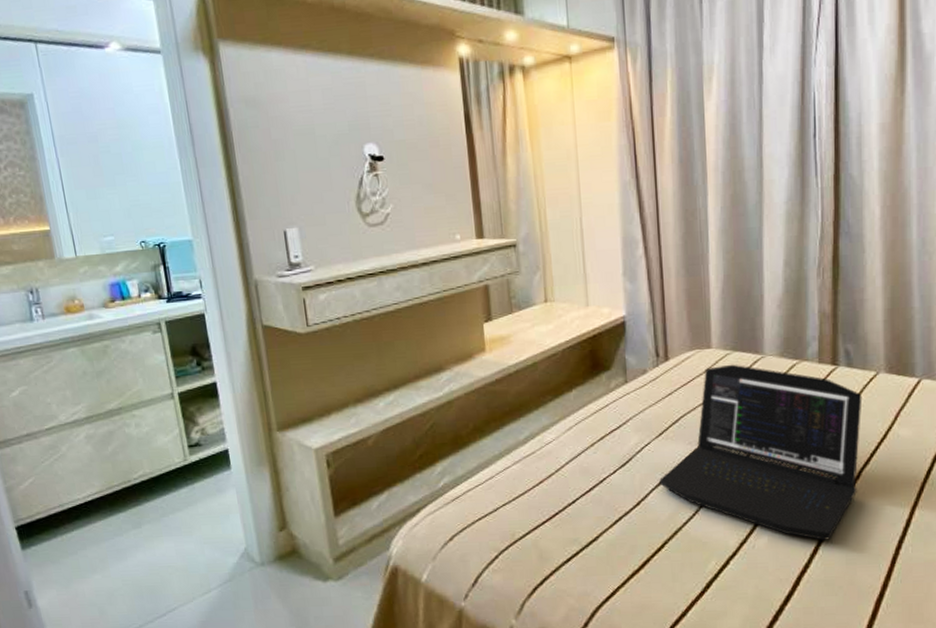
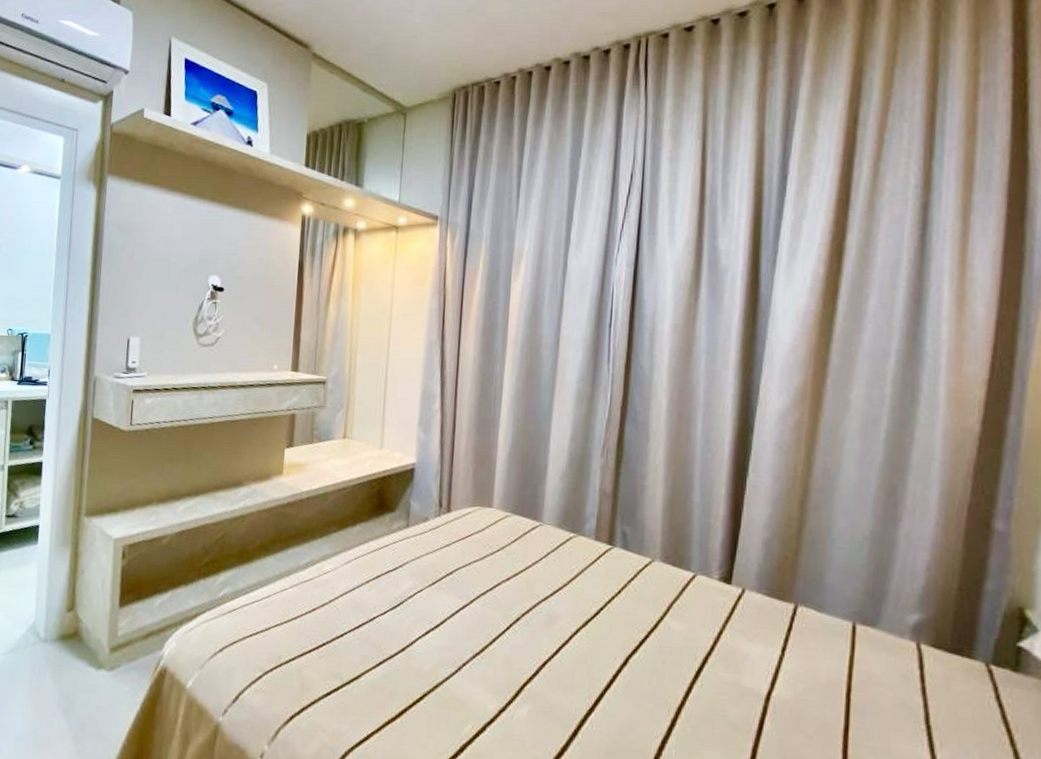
laptop: present [659,364,863,540] -> none [427,526,636,725]

